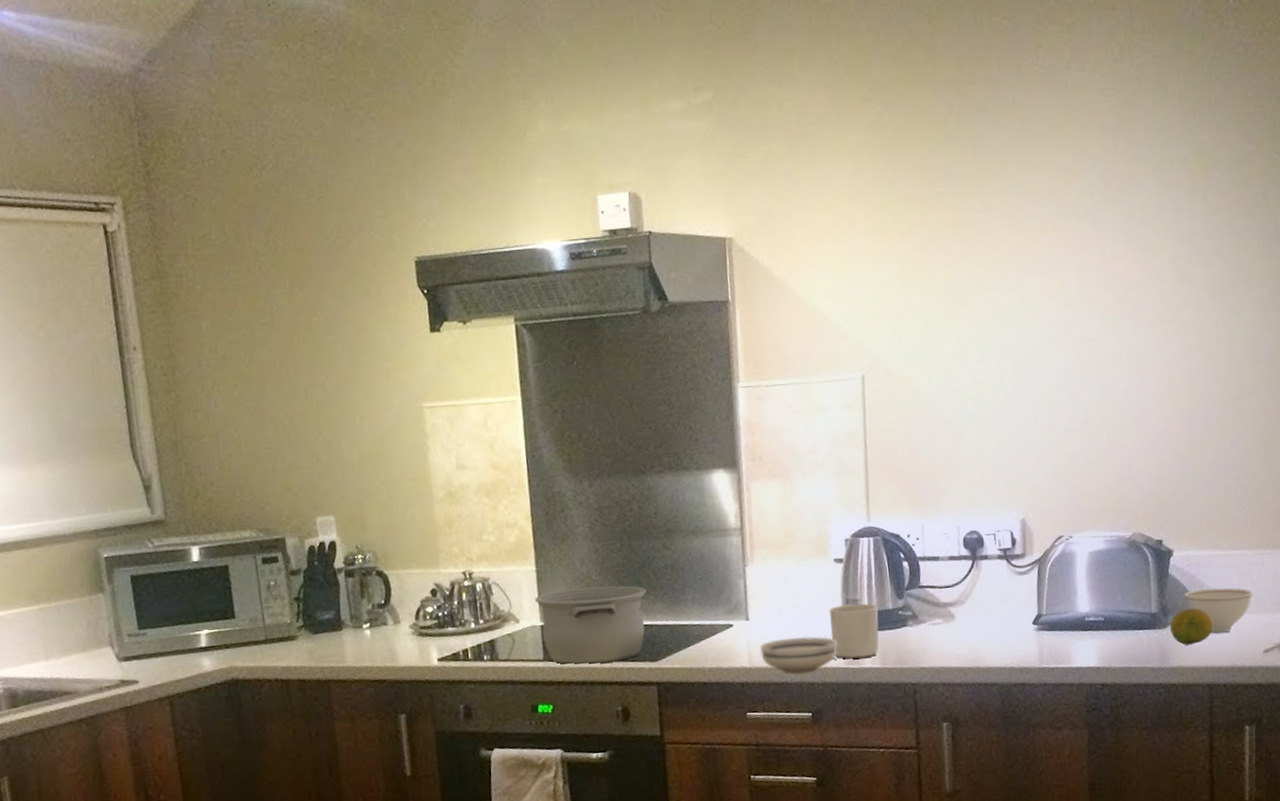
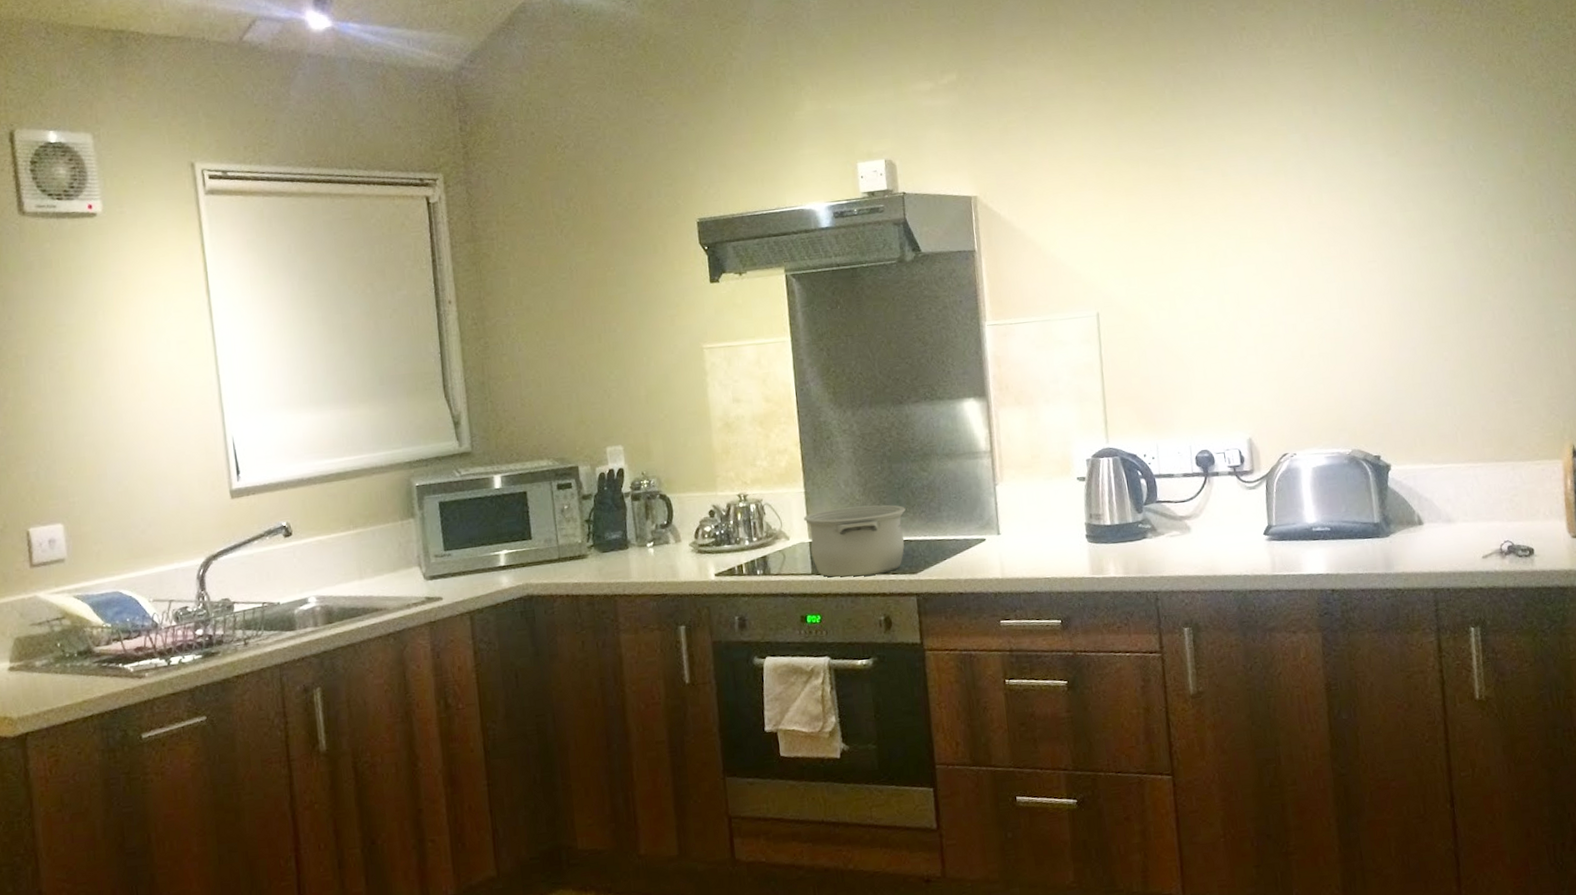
bowl: present [759,636,838,675] -> none [1011,548,1083,585]
mug: present [829,603,879,659] -> none [1074,517,1121,570]
fruit: present [1169,608,1214,646] -> none [1392,517,1434,553]
bowl: present [1184,587,1254,633] -> none [1403,498,1469,541]

